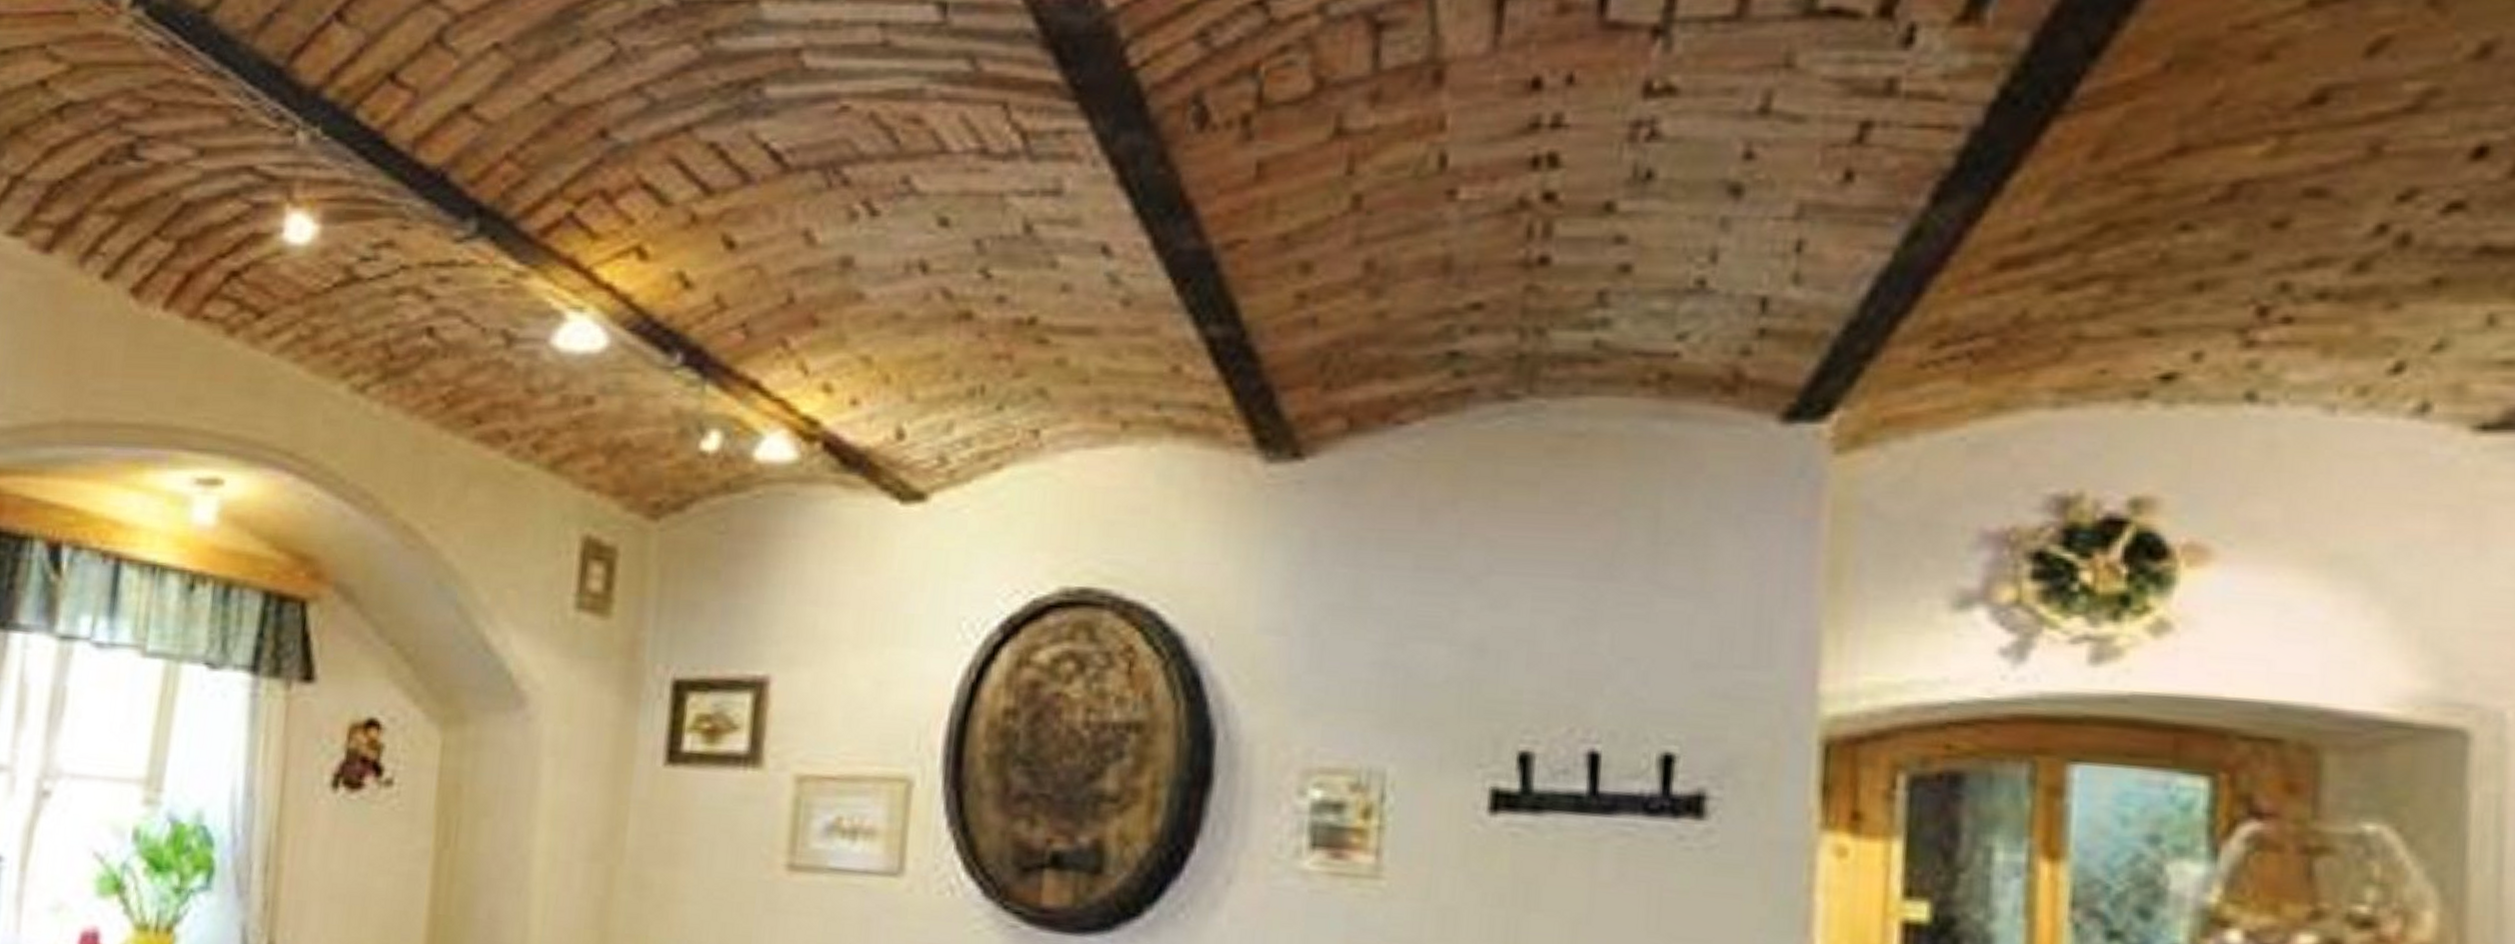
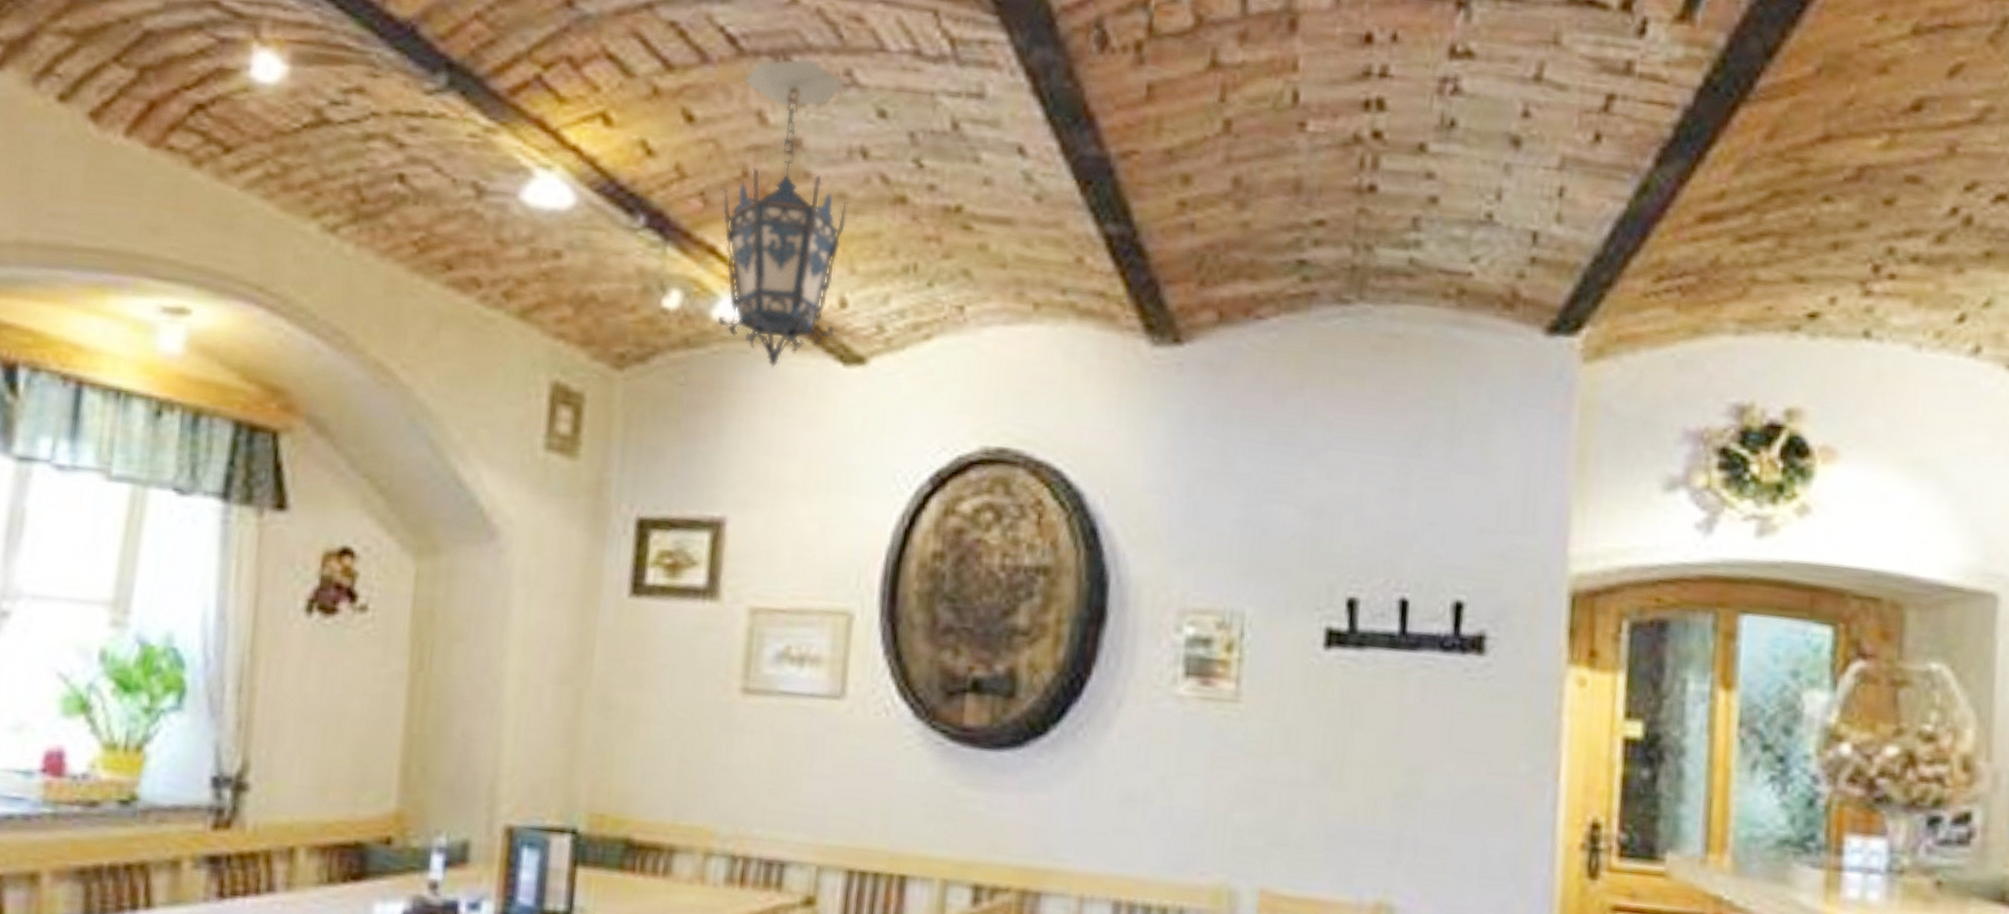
hanging lantern: none [759,169,909,511] -> present [717,58,851,369]

